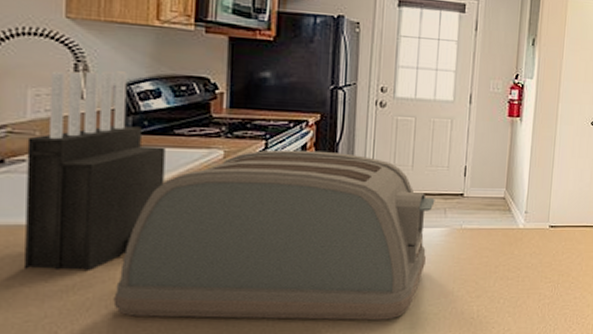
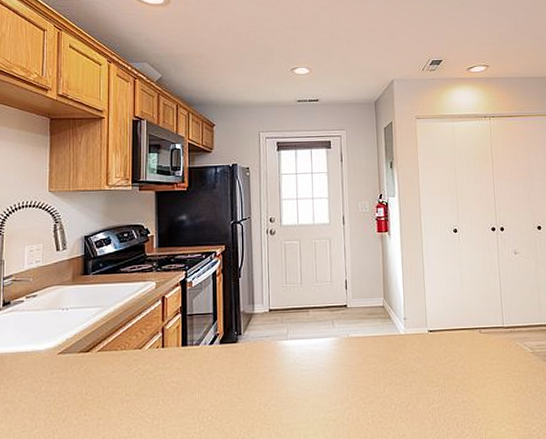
knife block: present [25,70,166,272] -> none [22,227,115,389]
toaster: present [113,149,435,321] -> none [81,276,323,428]

